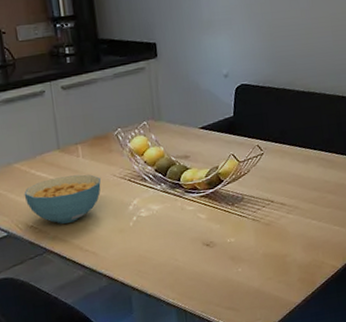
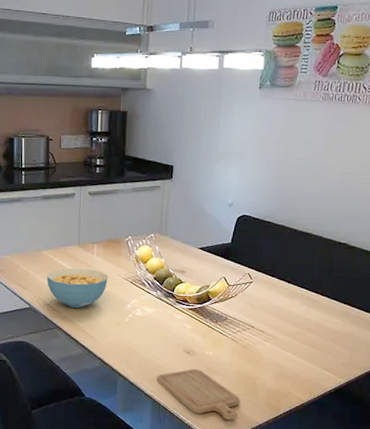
chopping board: none [177,260,274,311] -> present [156,369,241,420]

